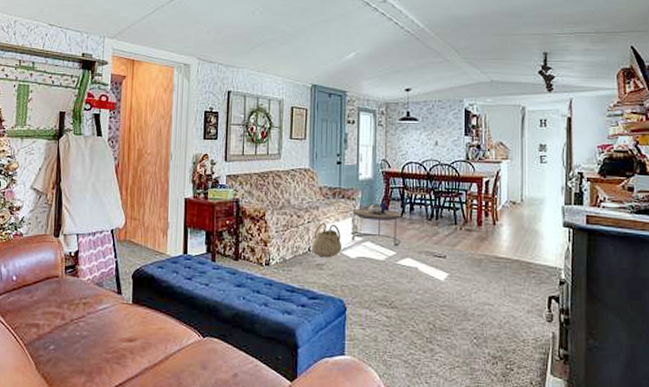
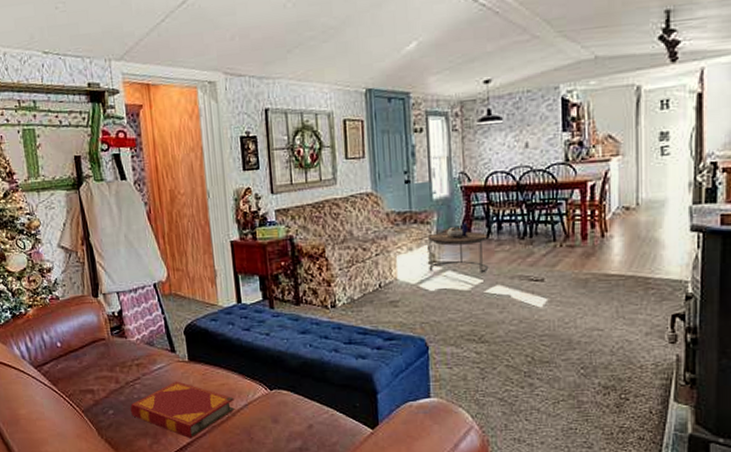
hardback book: none [71,322,169,380] -> present [130,381,235,439]
basket: present [312,222,342,258] -> none [383,253,419,294]

